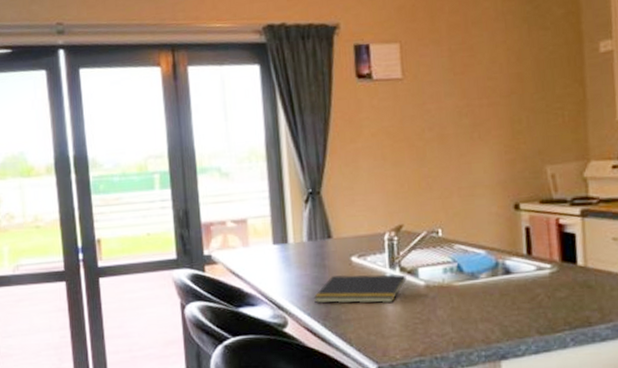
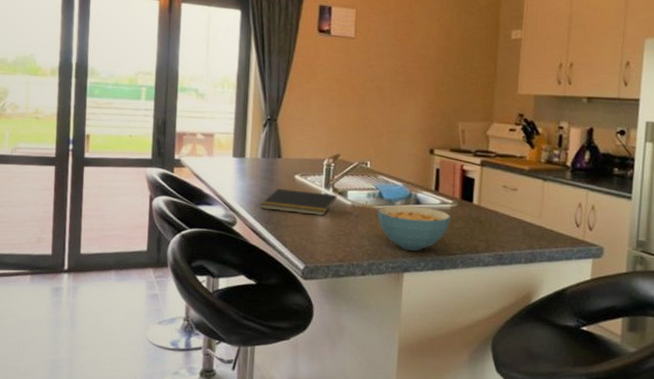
cereal bowl: none [458,276,552,333] -> present [377,205,451,251]

